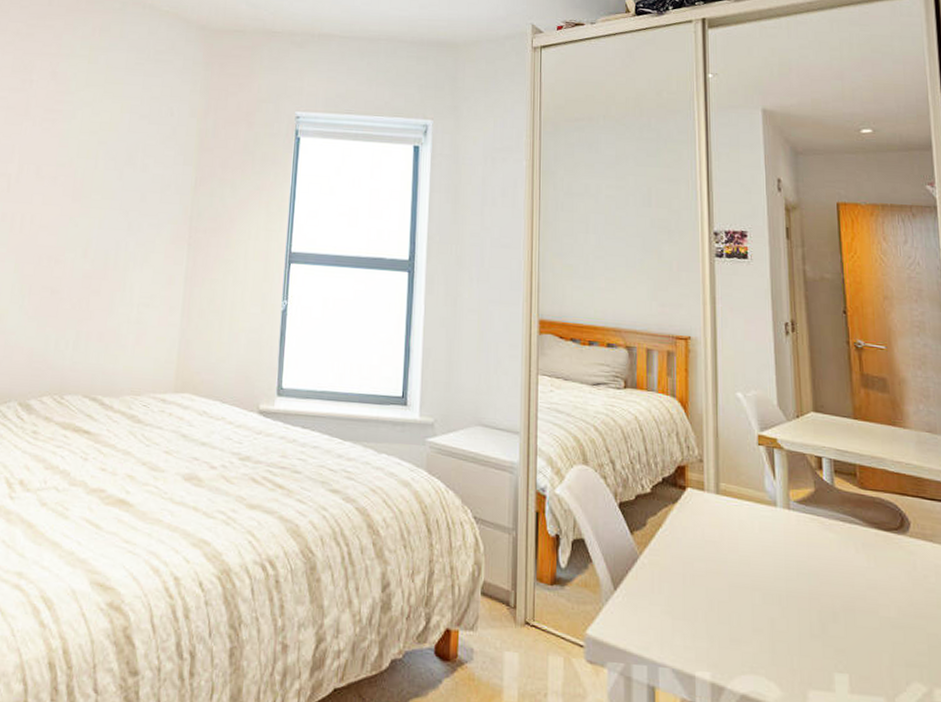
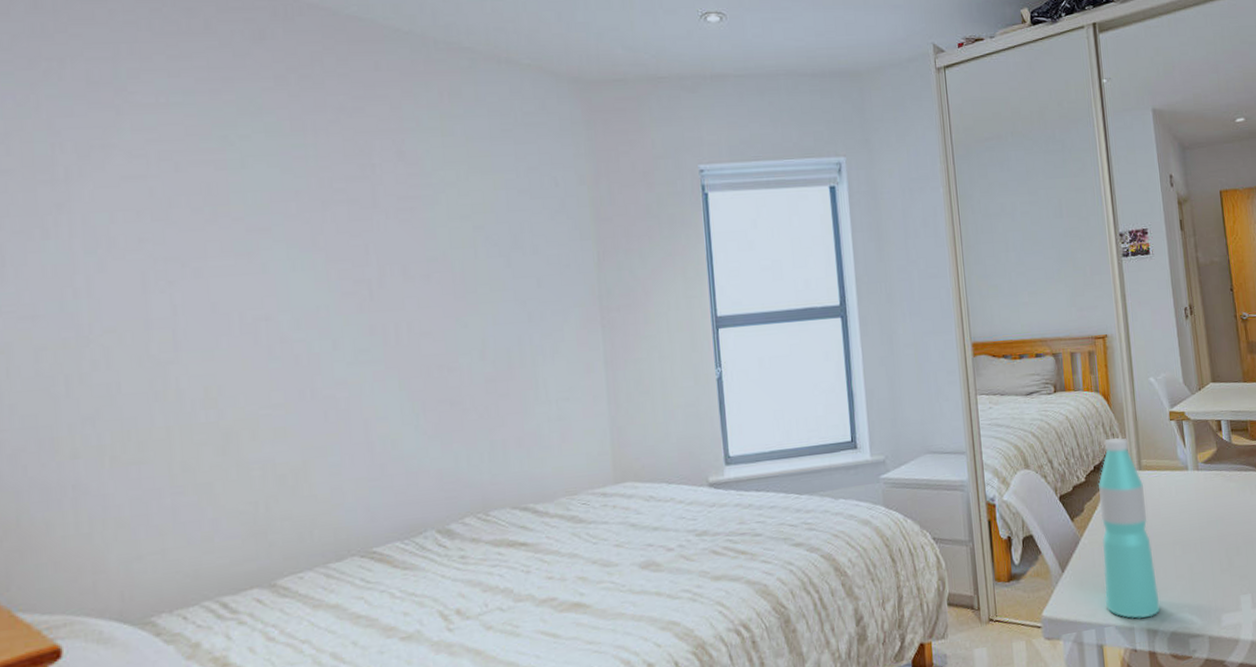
water bottle: none [662,450,730,670] -> present [1097,437,1161,619]

